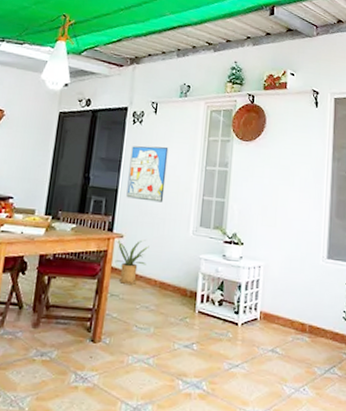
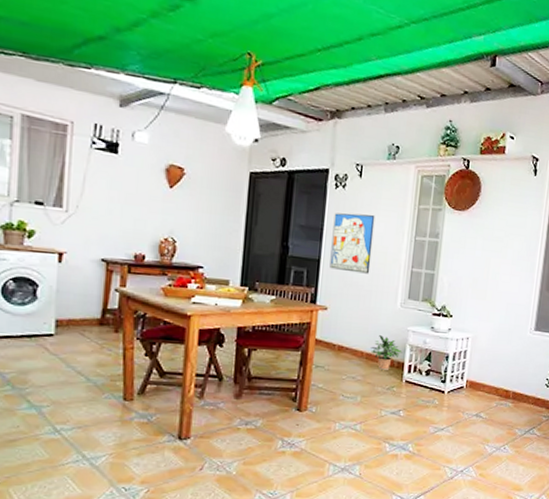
house plant: present [115,240,149,285] -> none [319,312,355,357]
potted plant: none [164,263,195,300] -> present [370,335,403,370]

